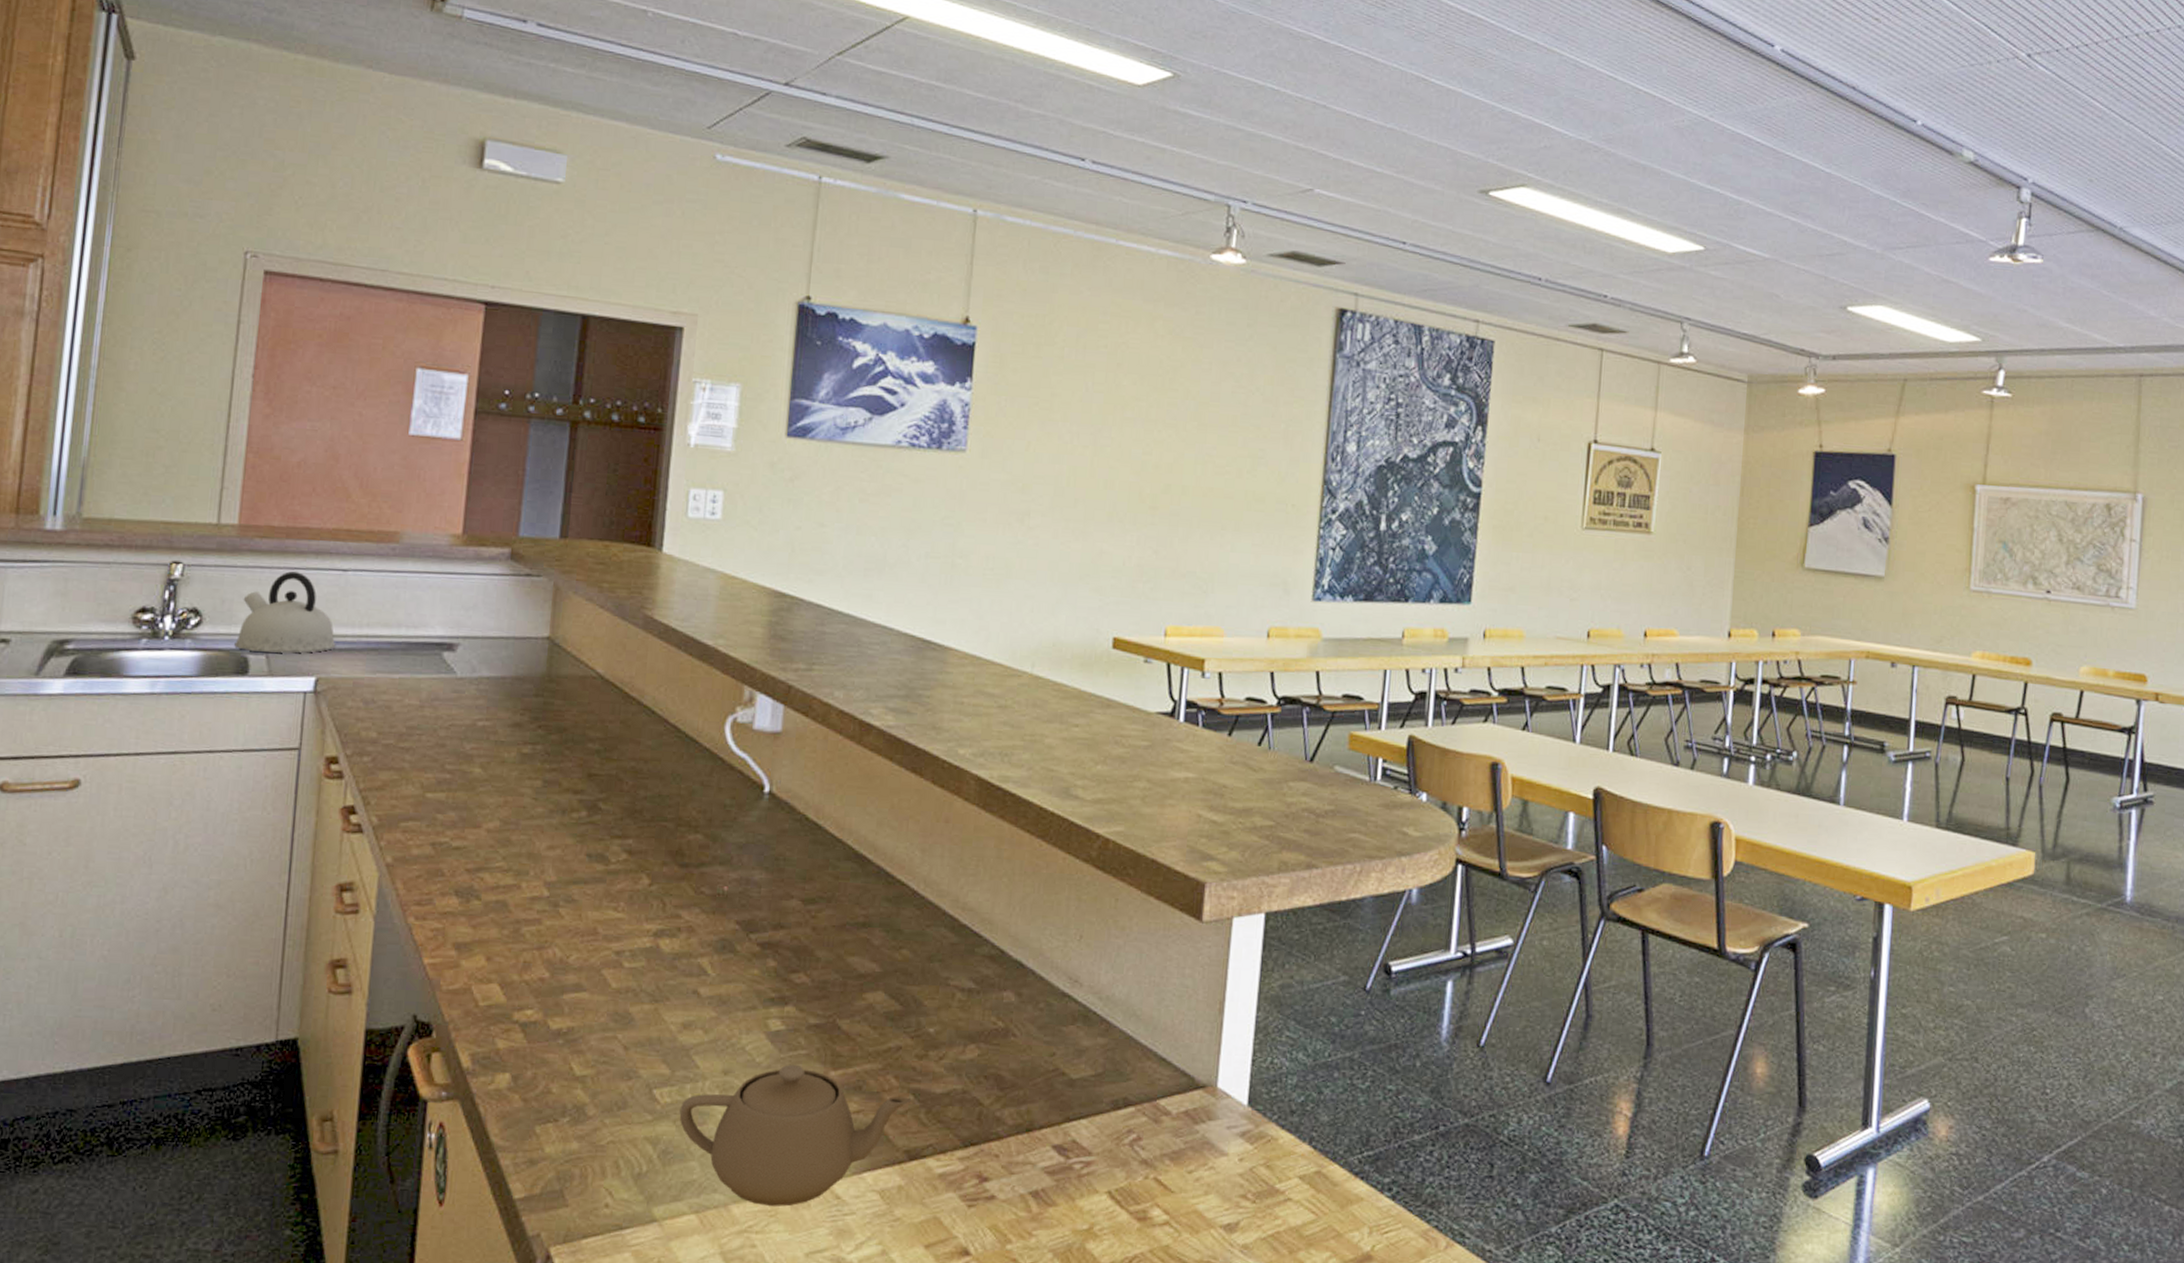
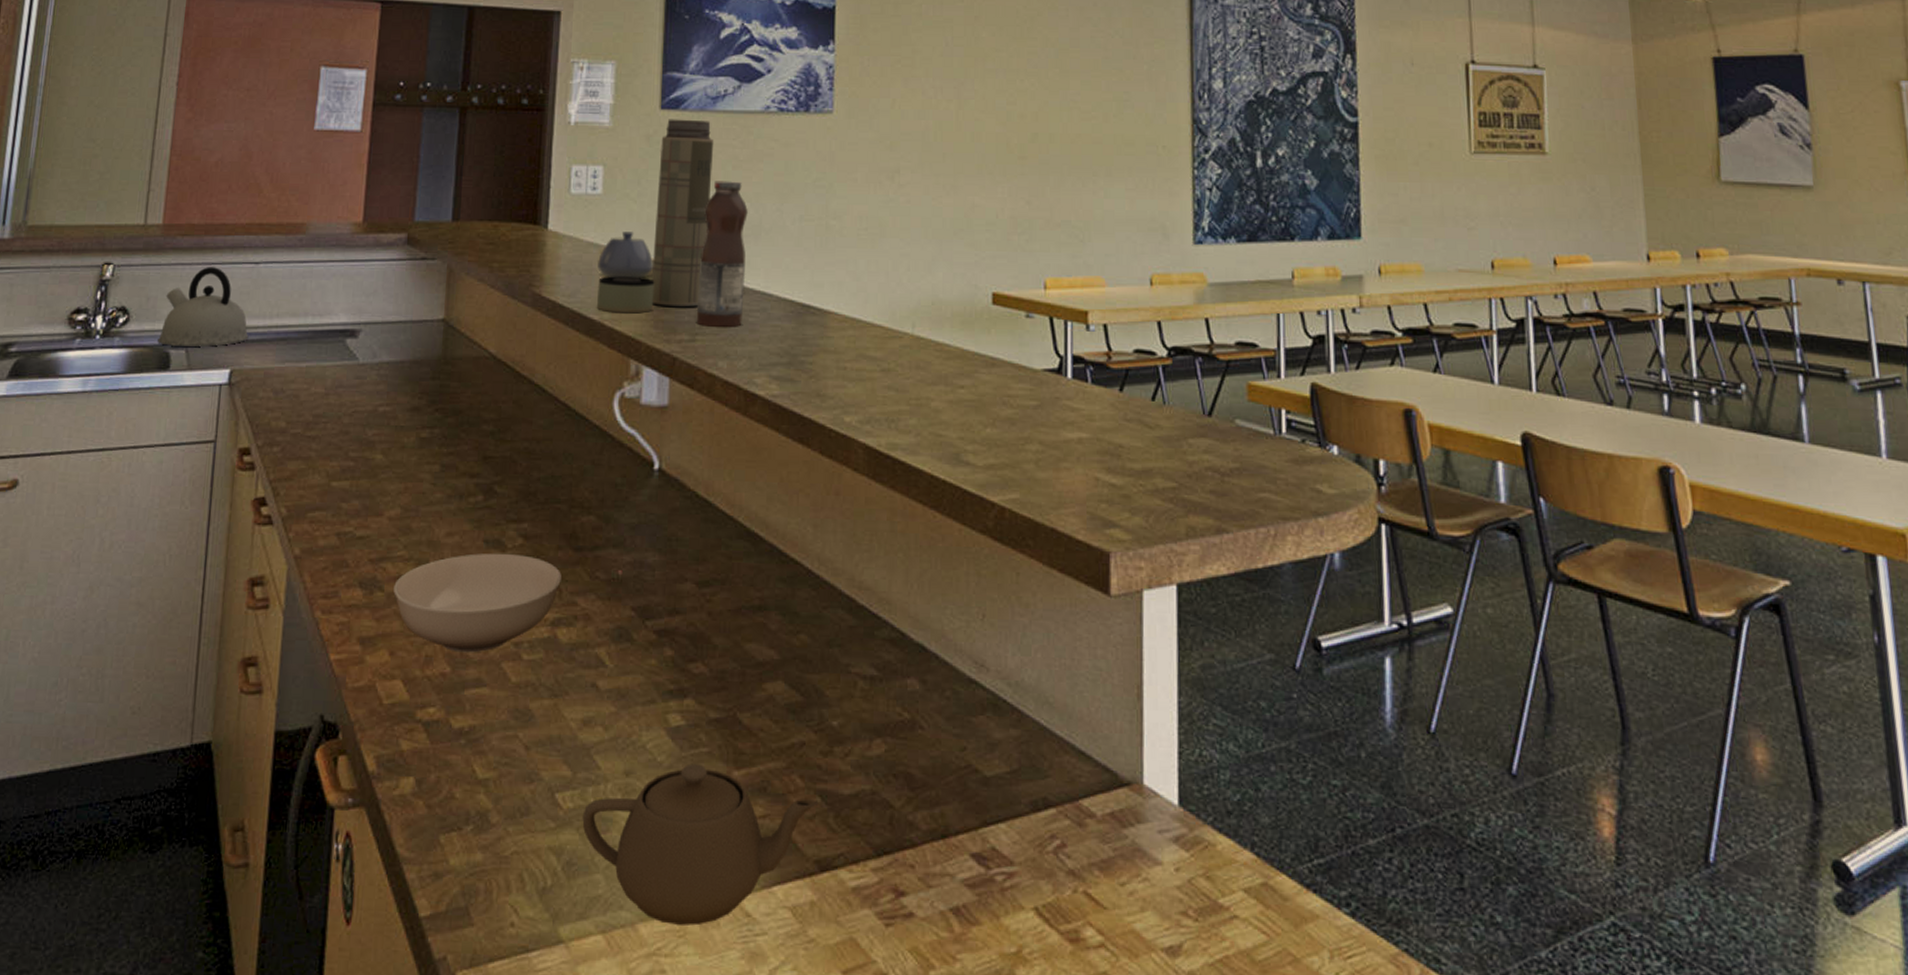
bowl: none [491,866,666,960] -> present [394,553,561,653]
thermos: none [710,447,842,642] -> present [596,119,714,315]
sugar bowl: none [714,558,773,606] -> present [598,231,654,278]
beverage bottle: none [813,513,873,660] -> present [696,181,748,328]

